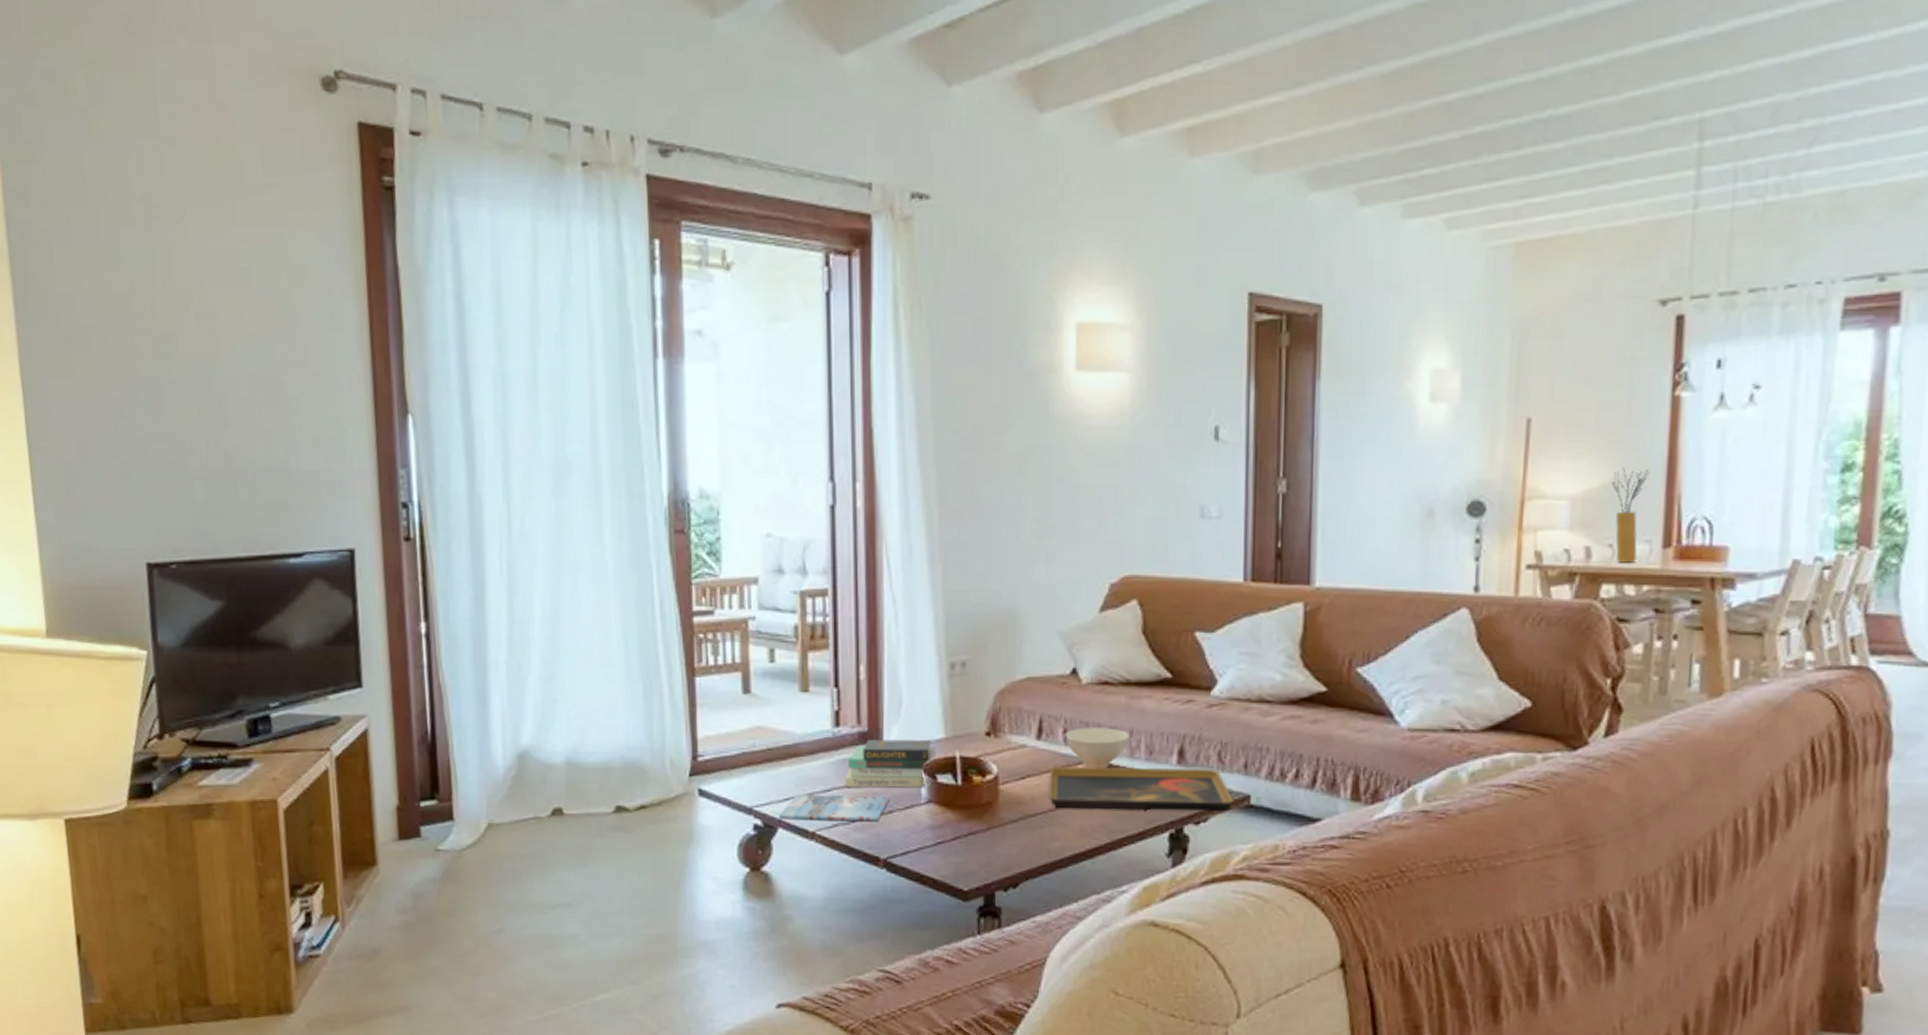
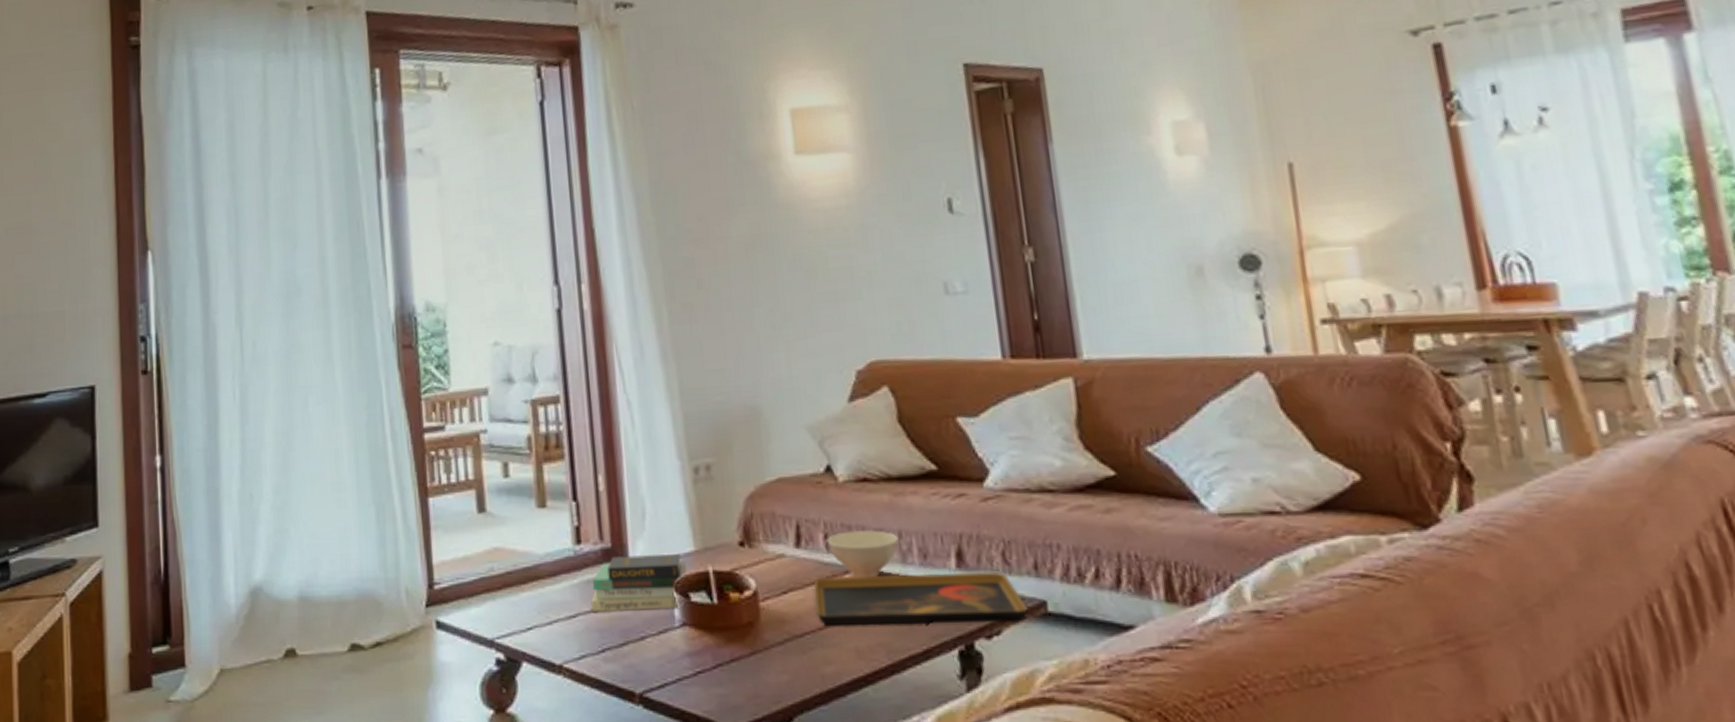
magazine: present [779,794,890,821] -> none [522,621,641,651]
vase: present [1611,467,1650,563] -> none [1399,206,1449,310]

